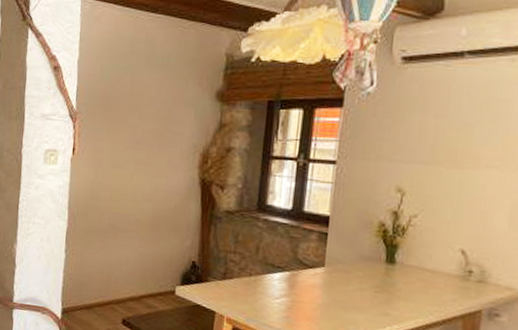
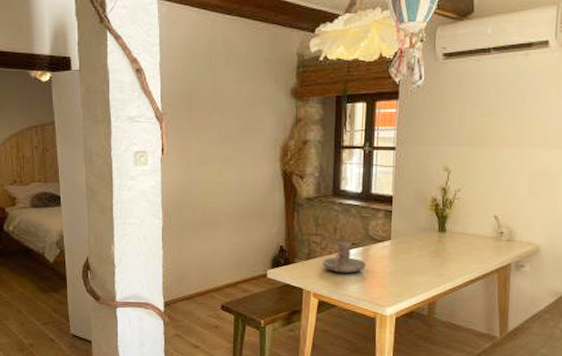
candle holder: none [239,262,292,300] -> present [322,241,366,273]

